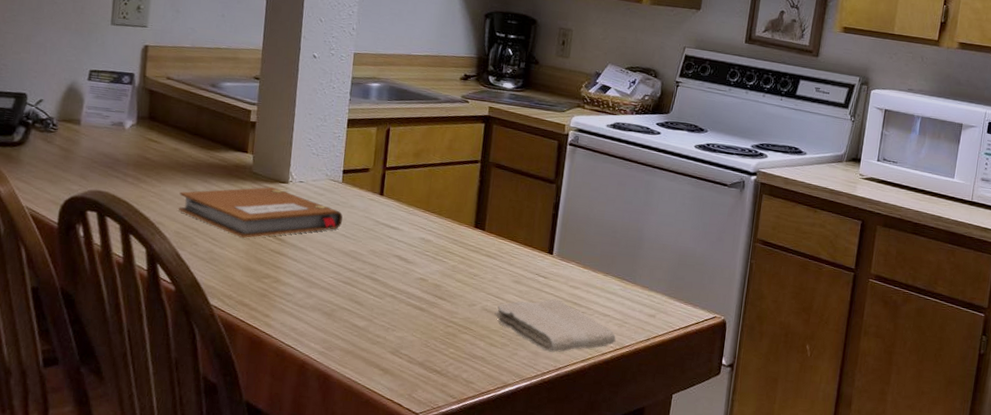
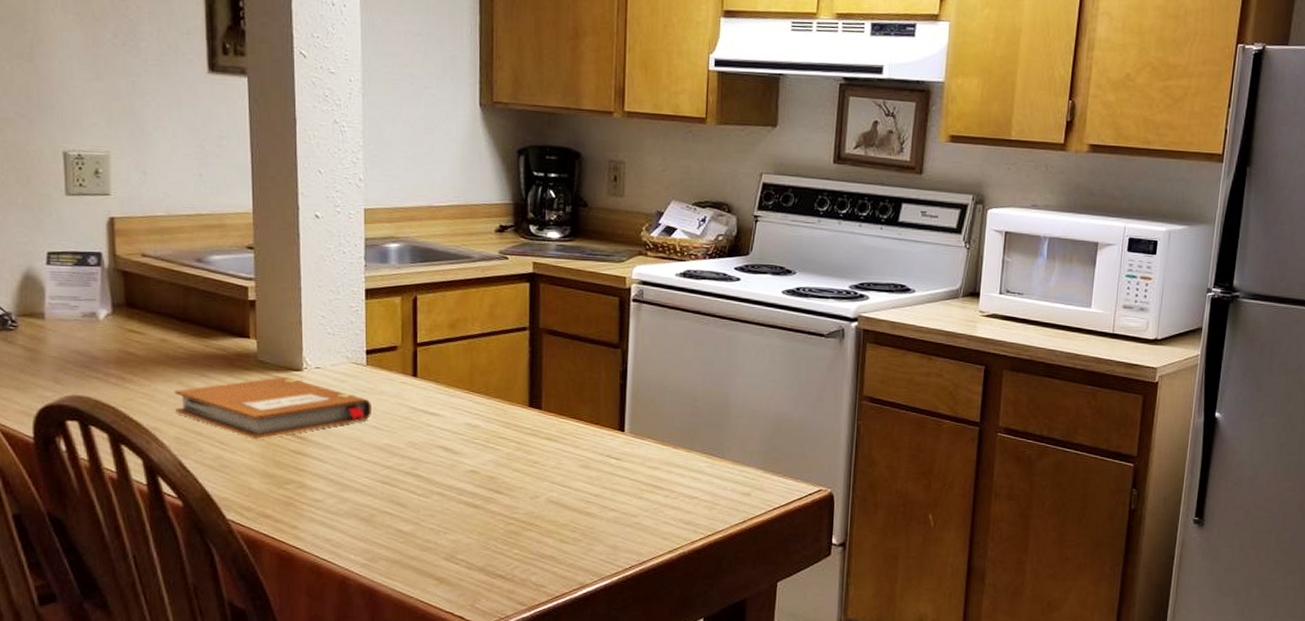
washcloth: present [494,299,616,353] -> none [562,483,707,545]

